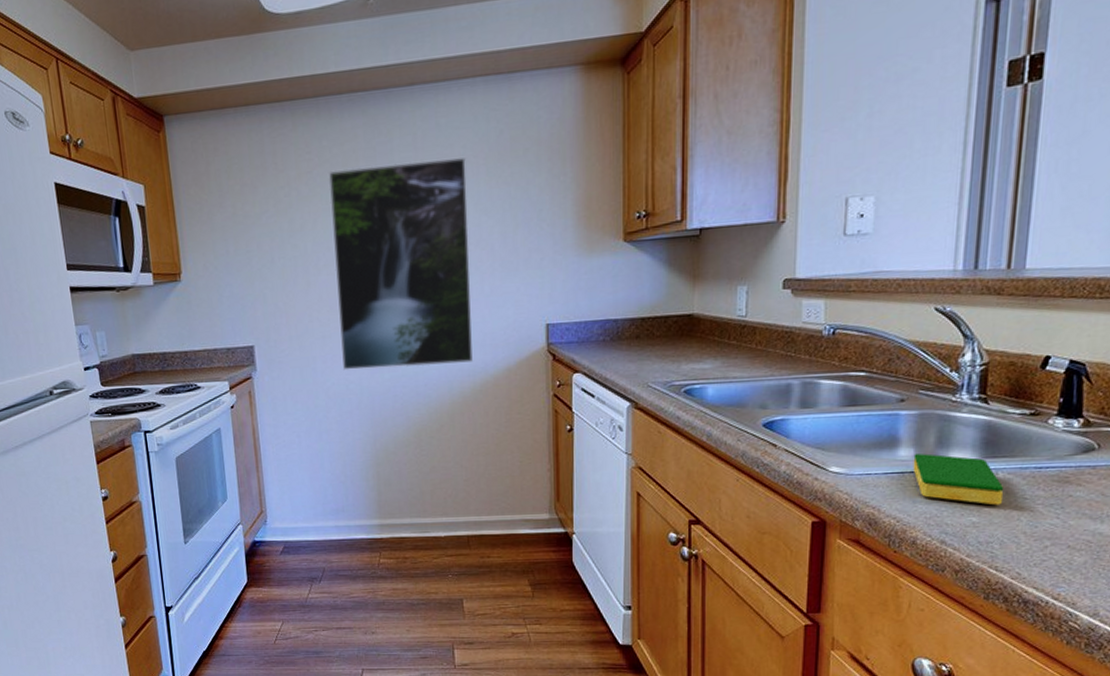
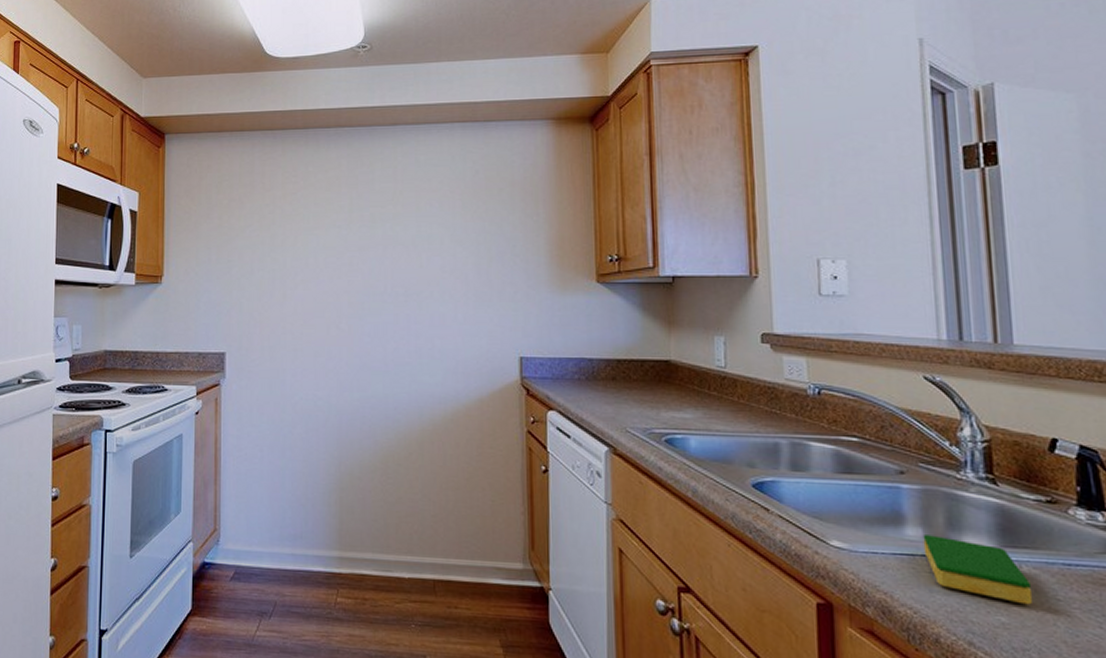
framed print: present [328,158,473,370] -> none [311,192,445,389]

